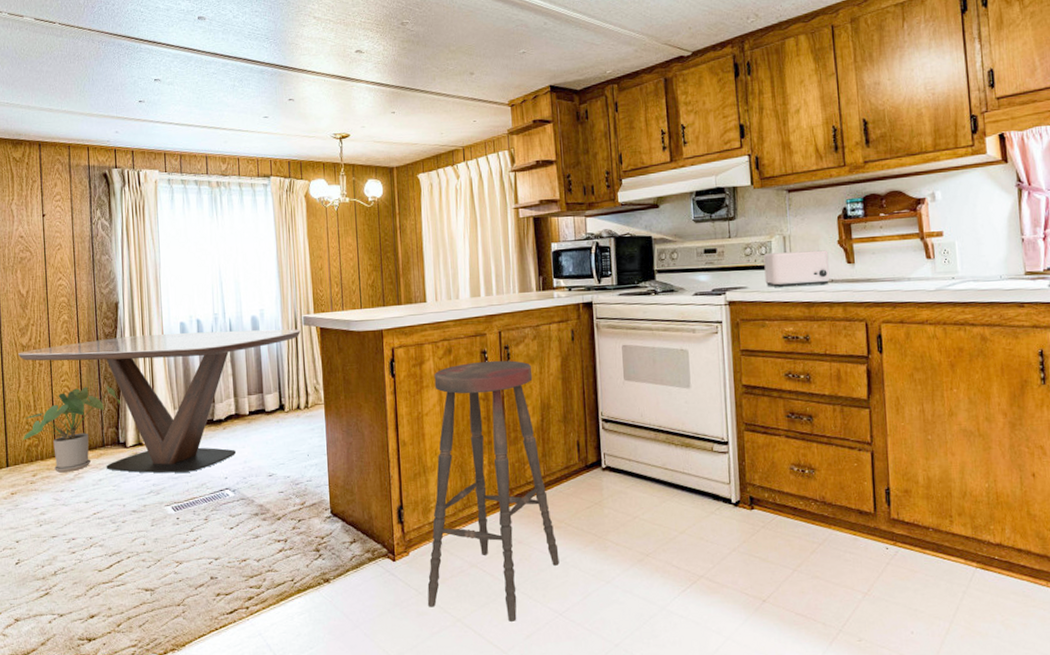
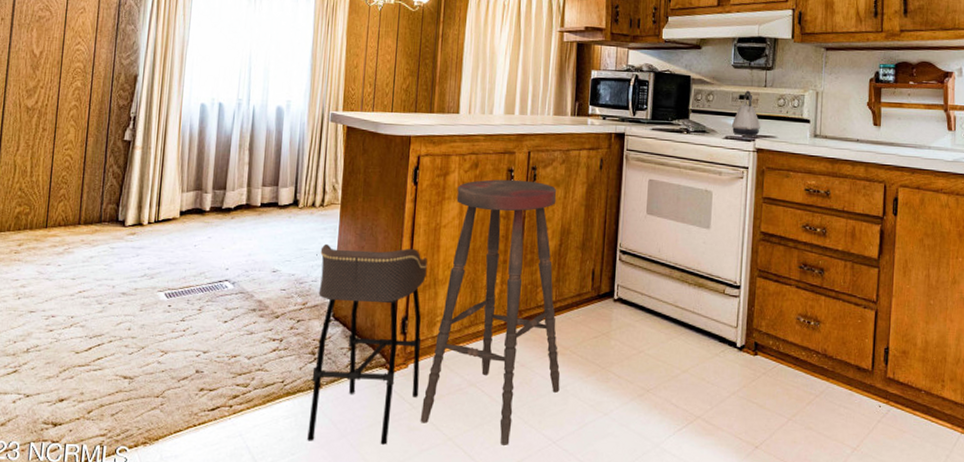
dining table: present [18,329,301,473] -> none [21,111,326,259]
house plant: present [23,385,121,473] -> none [13,158,126,246]
bar stool: none [311,439,423,634] -> present [307,243,428,445]
kettle: none [699,243,730,290] -> present [731,90,761,136]
toaster: present [763,250,830,288] -> none [794,106,857,144]

